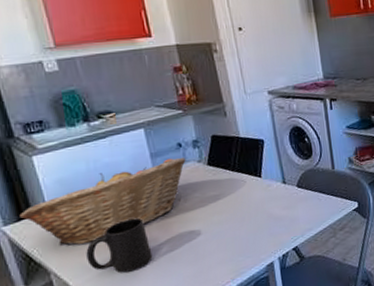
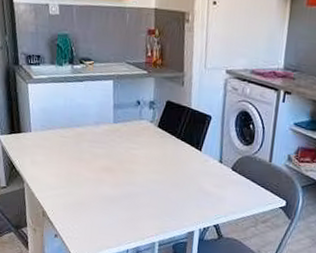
fruit basket: present [19,157,186,246] -> none [12,111,141,167]
mug: present [86,217,153,273] -> none [51,155,99,201]

